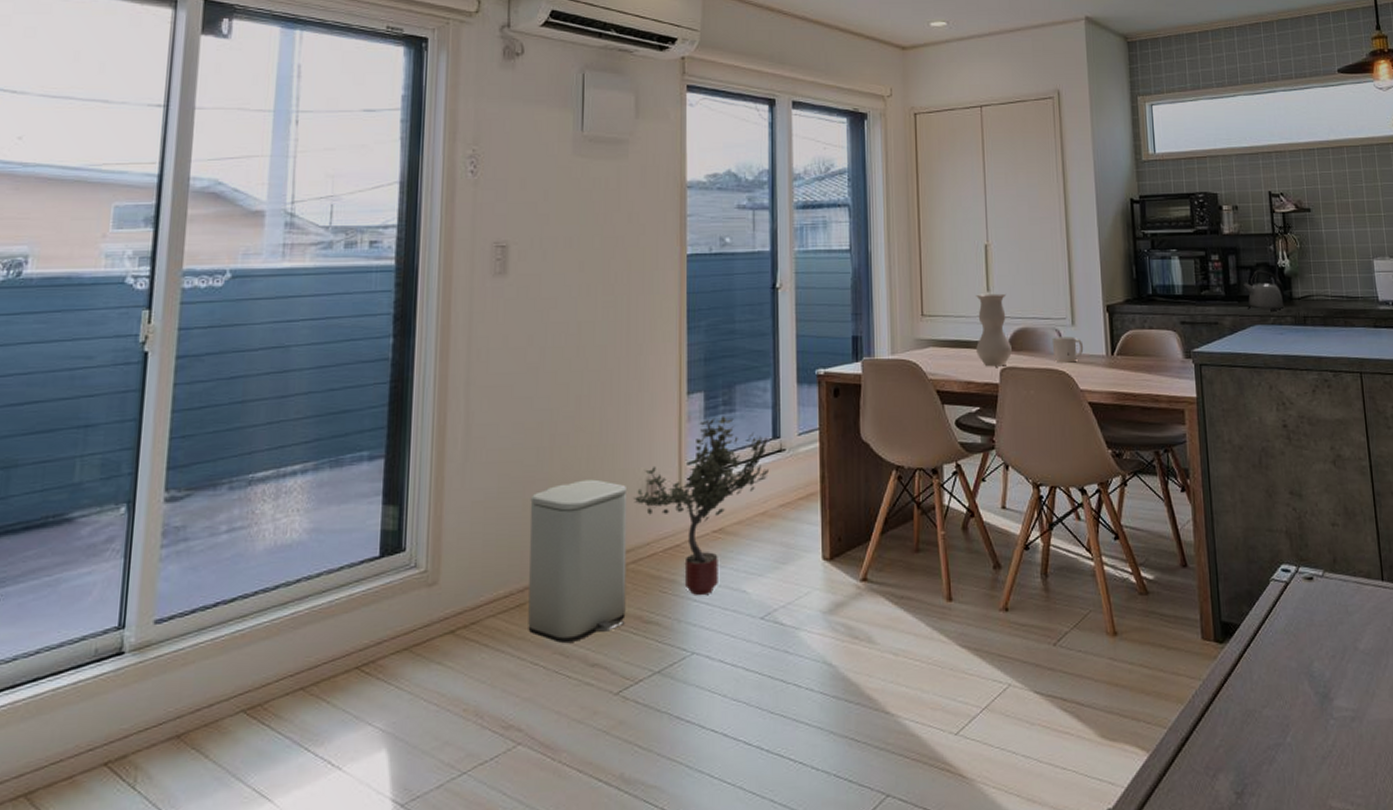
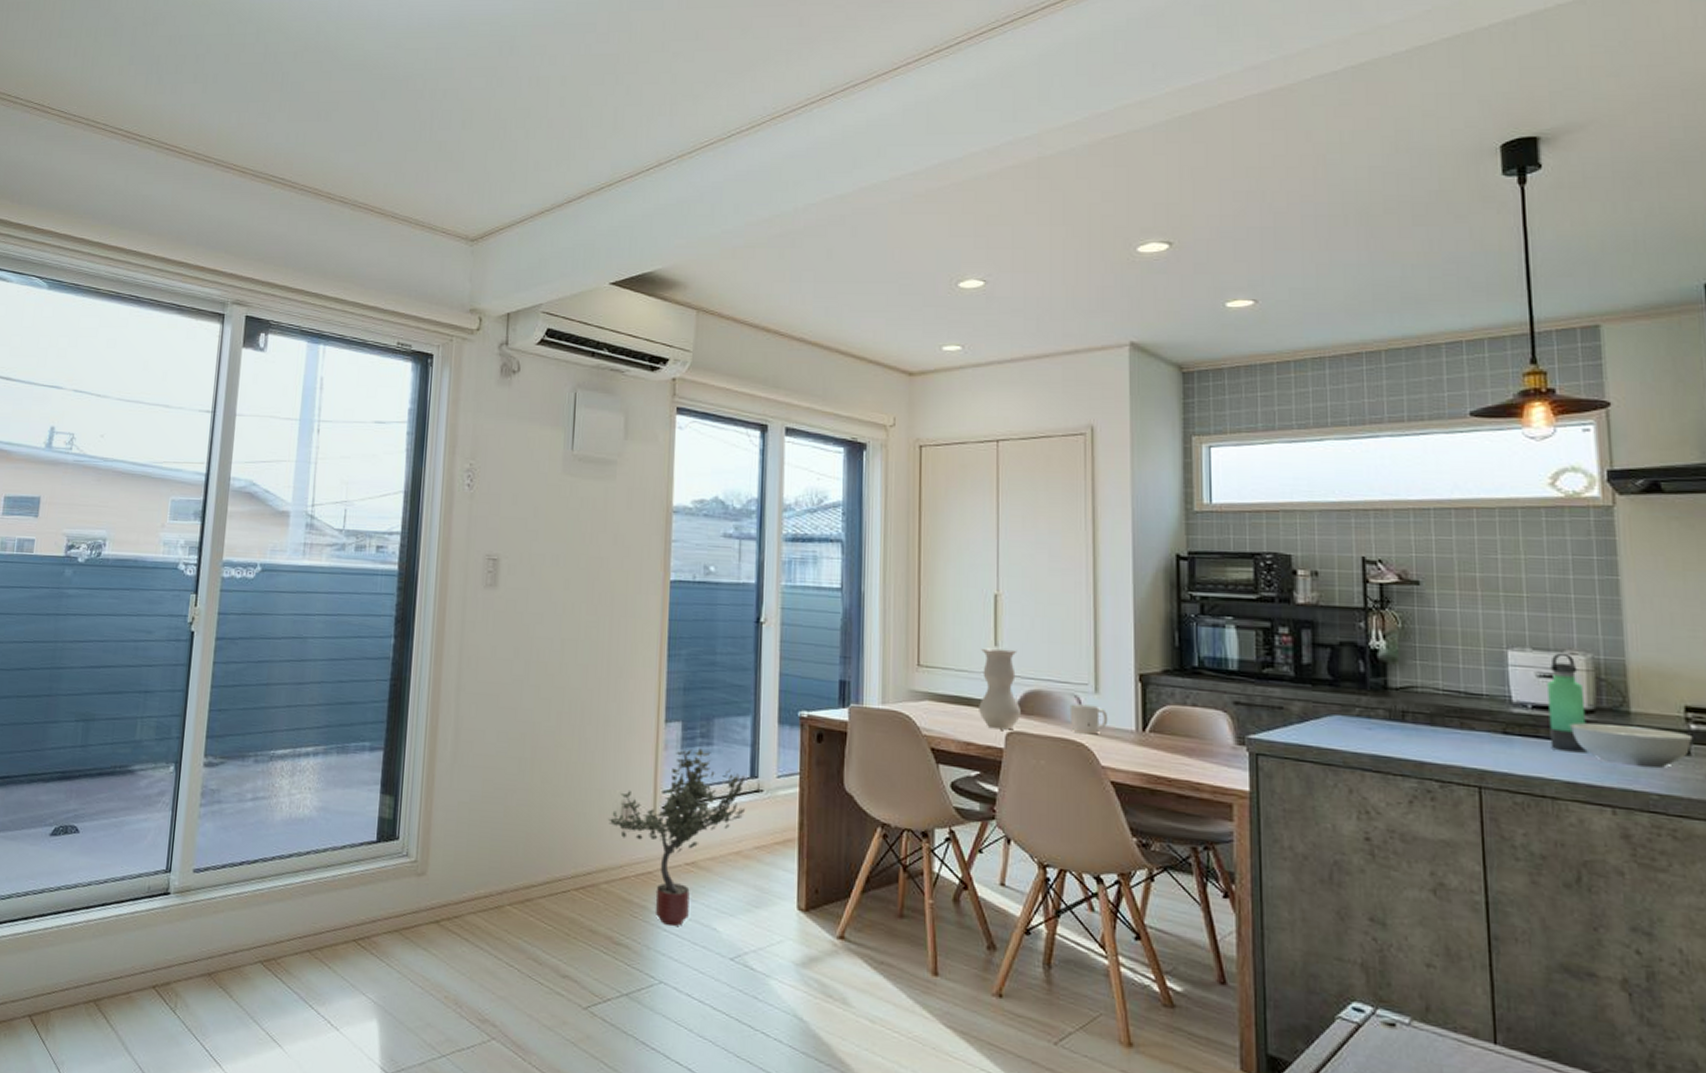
pedal bin: present [528,479,628,643] -> none [505,794,603,951]
kettle: present [1243,270,1285,310] -> none [1320,649,1377,700]

